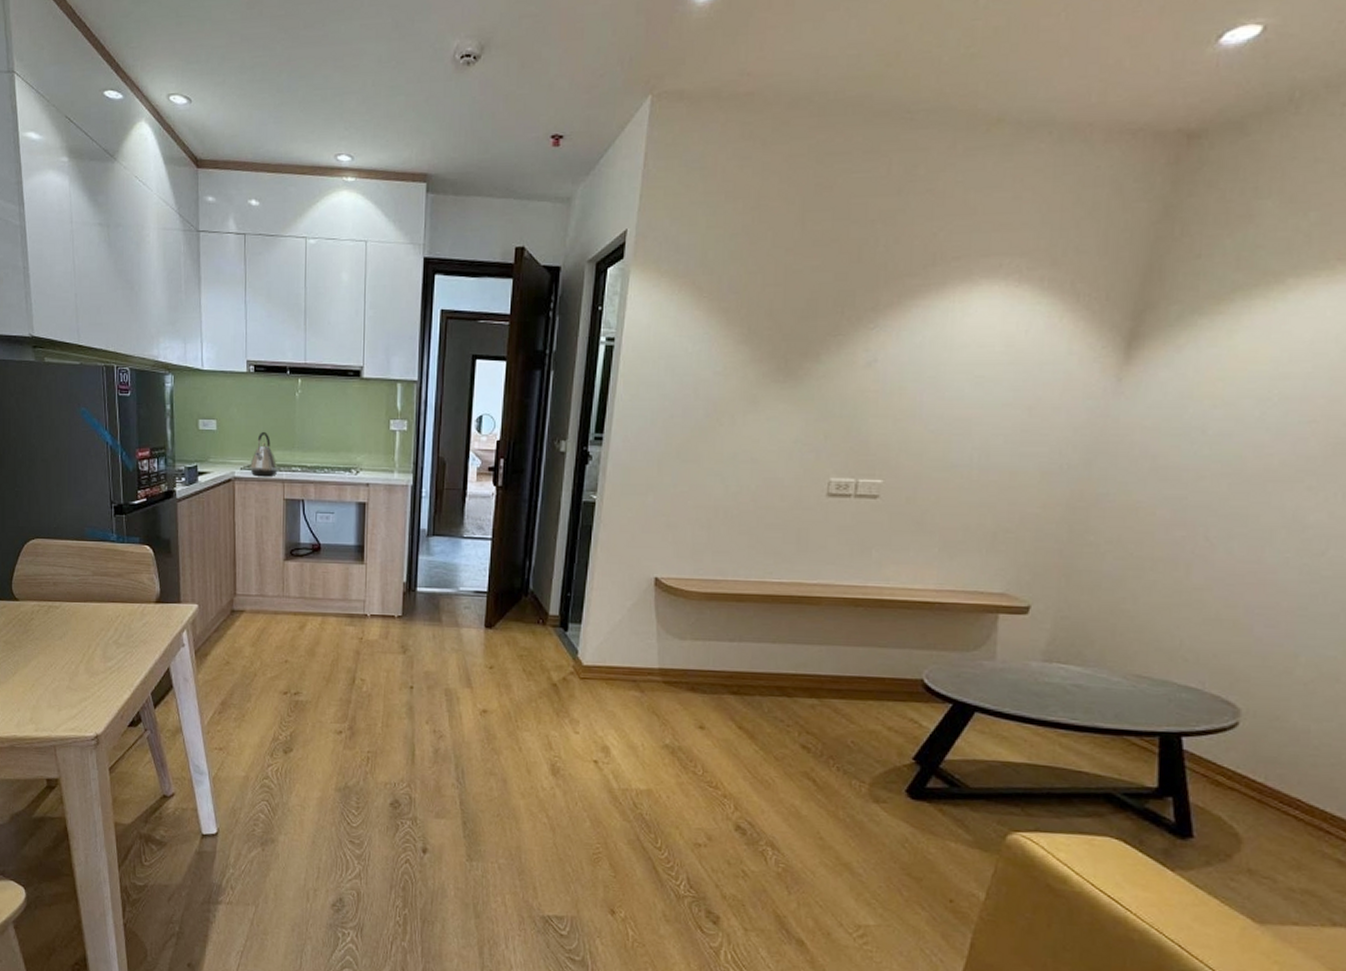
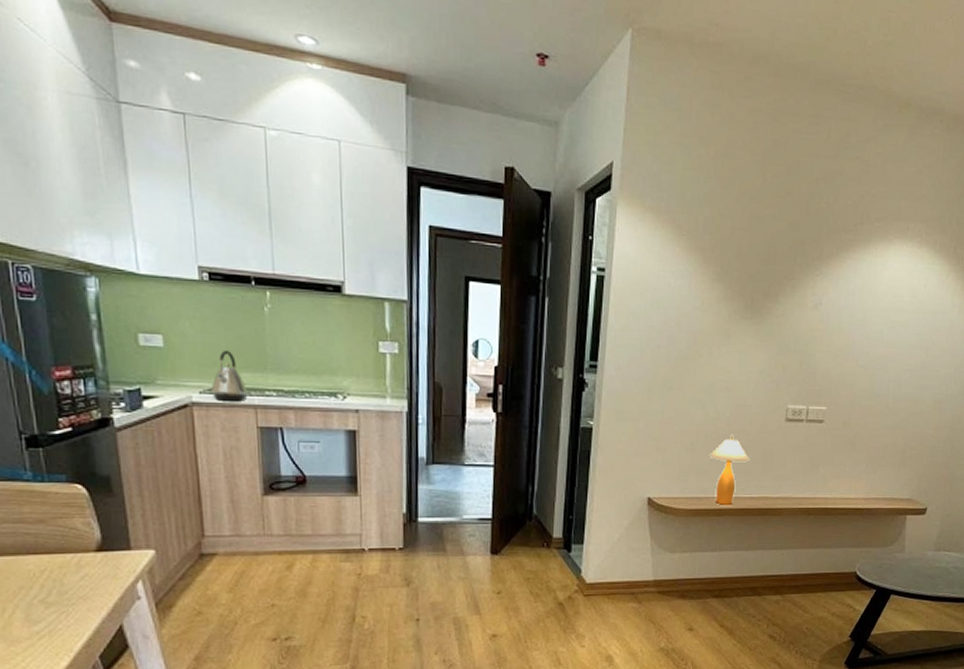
table lamp: none [730,511,779,590] -> present [710,435,749,505]

